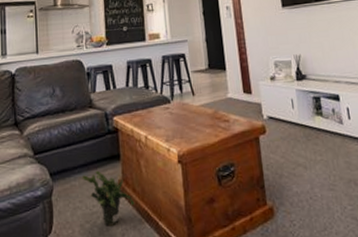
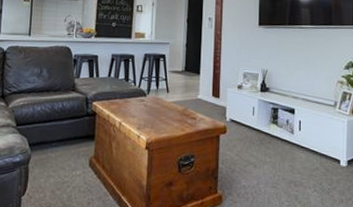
potted plant: present [82,170,135,226] -> none [58,146,103,195]

